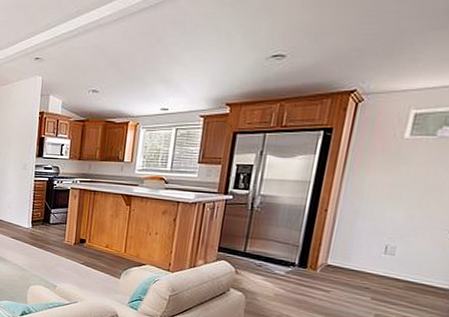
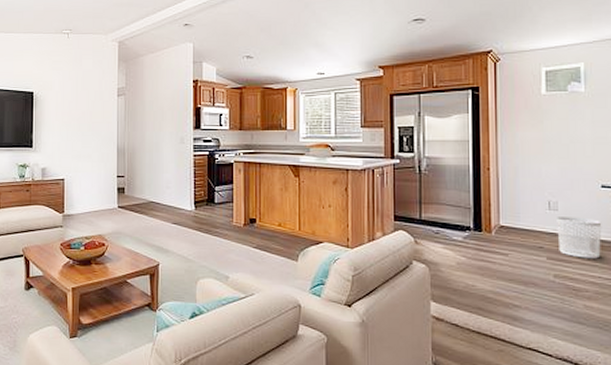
waste bin: none [386,261,442,304] -> present [557,216,602,259]

